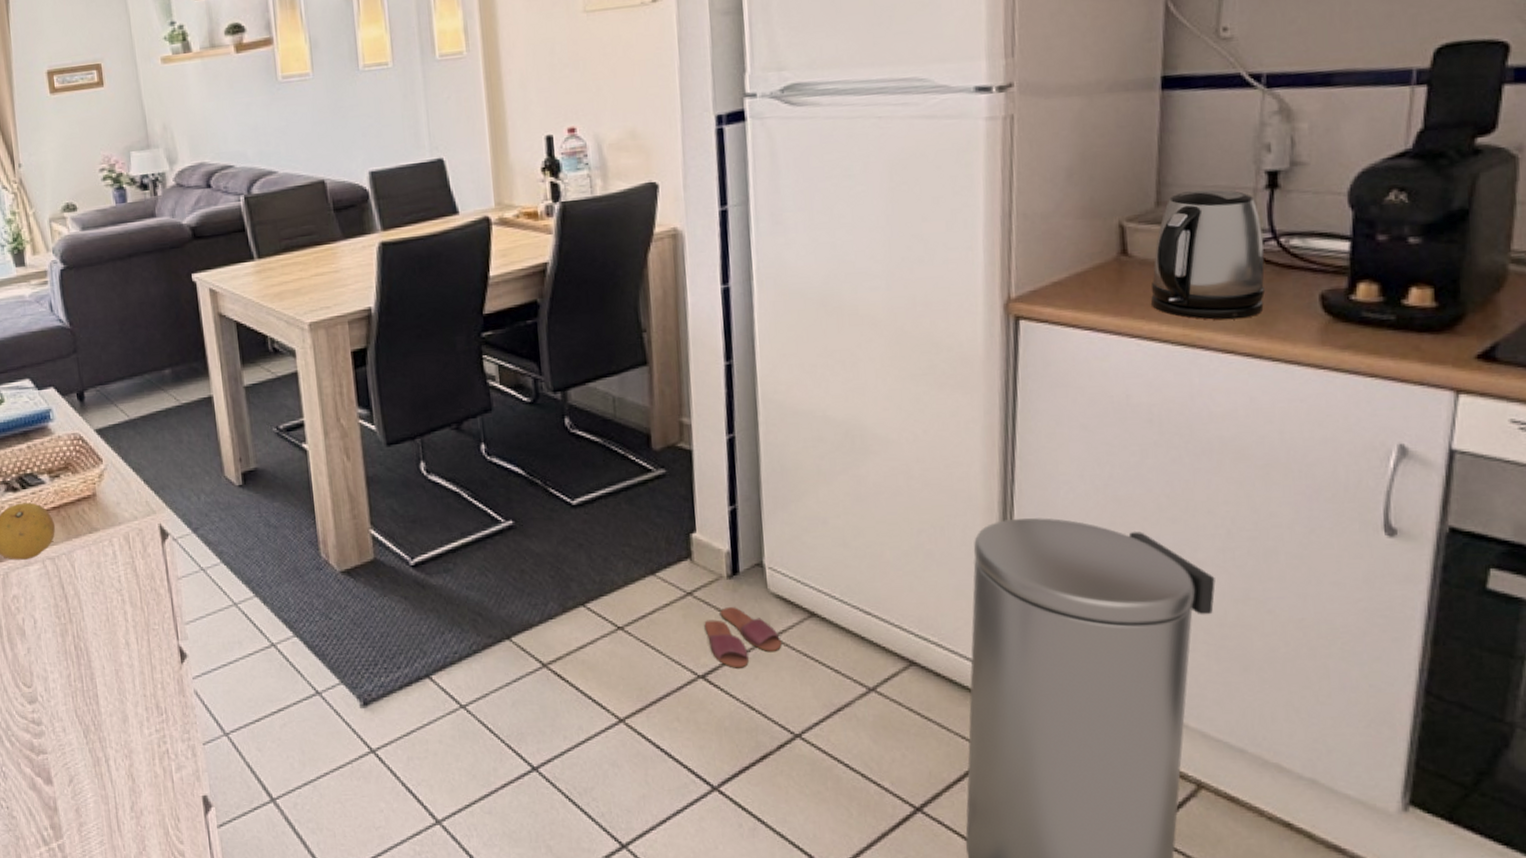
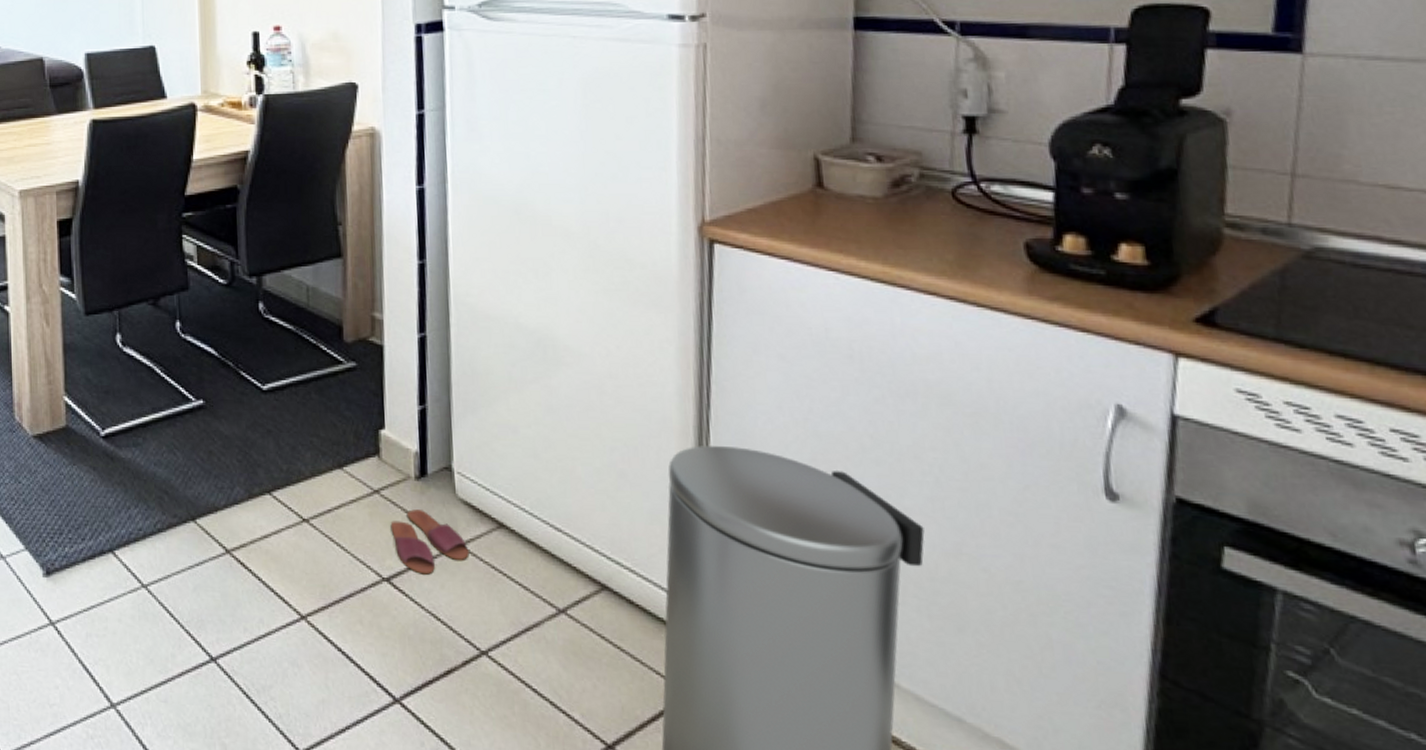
kettle: present [1150,189,1265,320] -> none [848,129,967,261]

